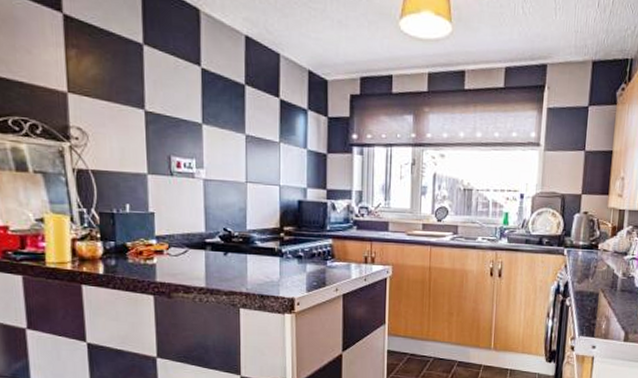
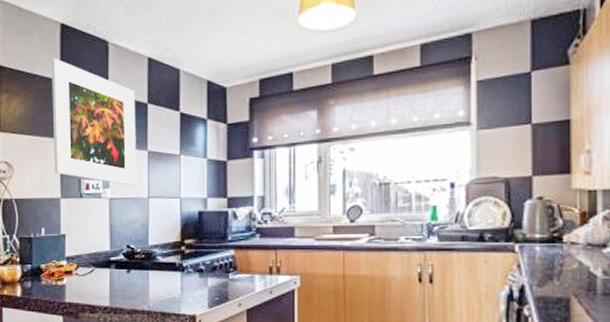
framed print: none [131,17,233,170] -> present [52,58,136,186]

